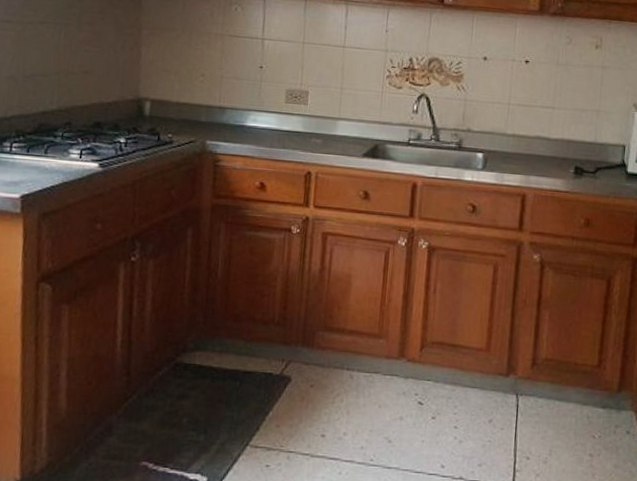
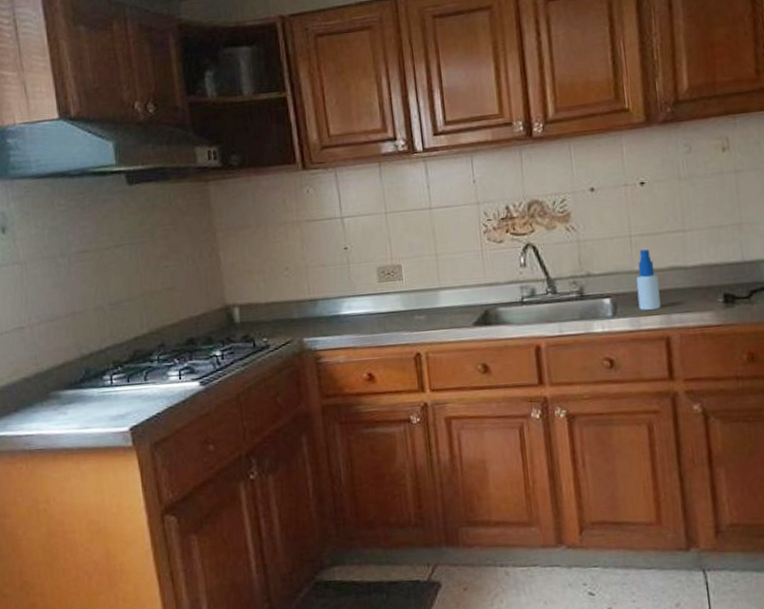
spray bottle: none [505,117,525,169] -> present [636,249,661,310]

